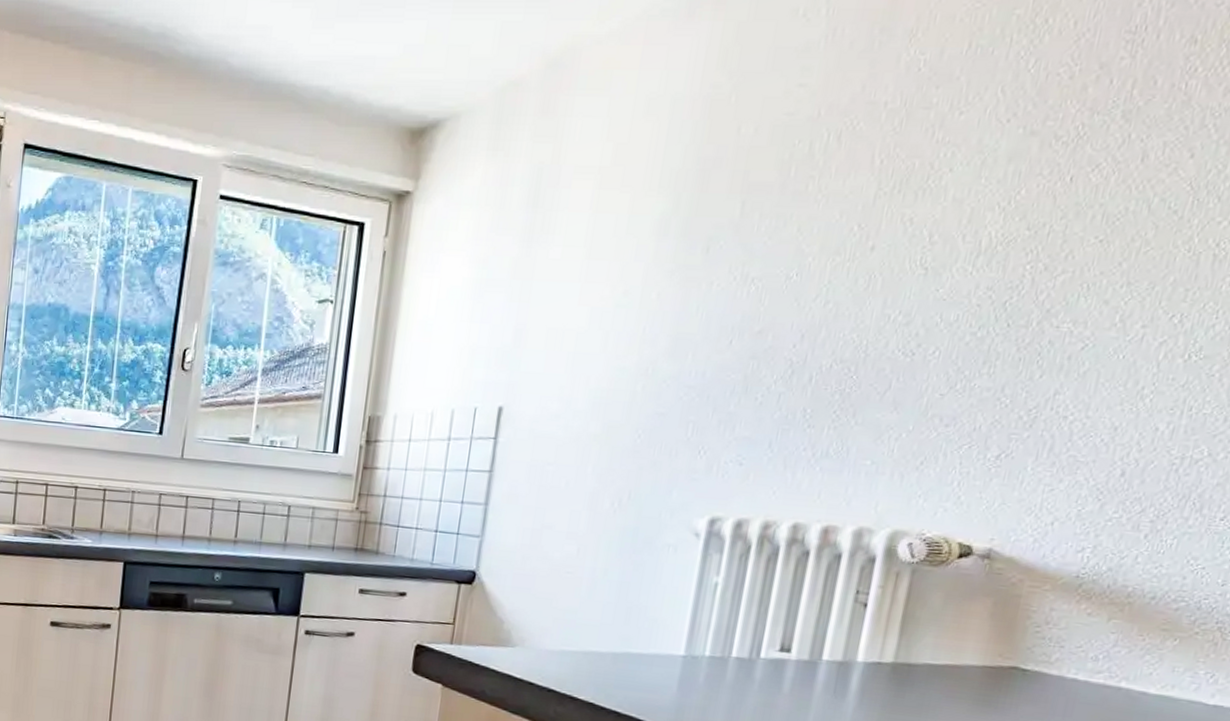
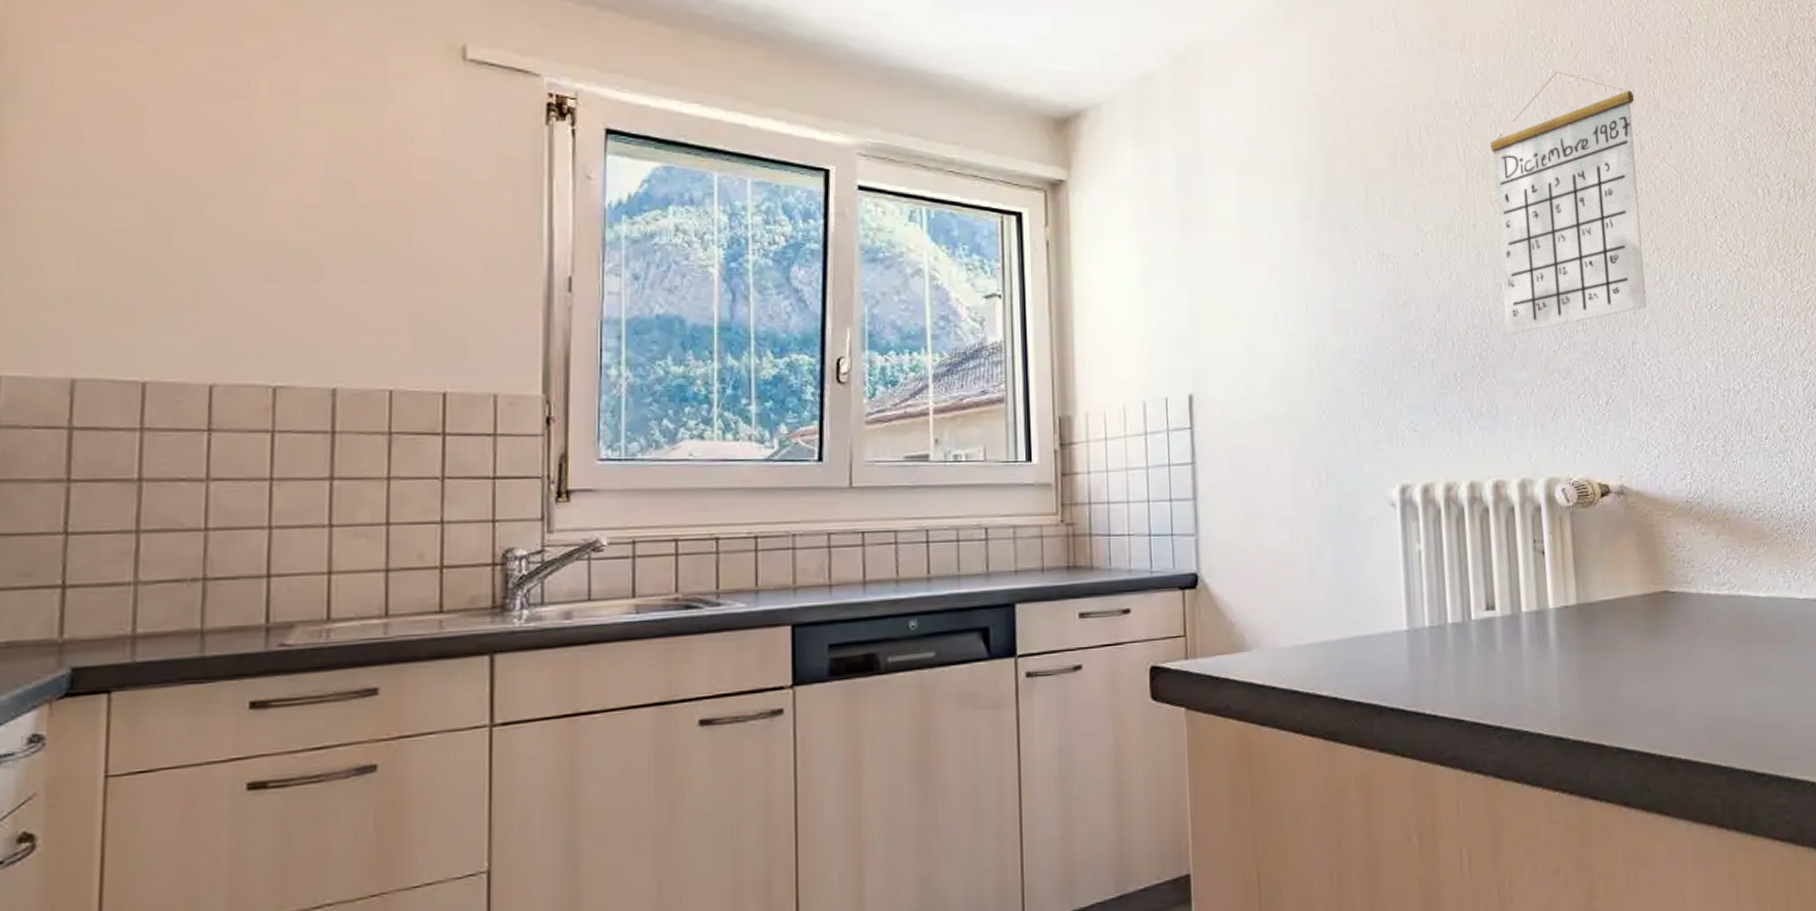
calendar: none [881,61,1154,373] -> present [1490,72,1647,335]

